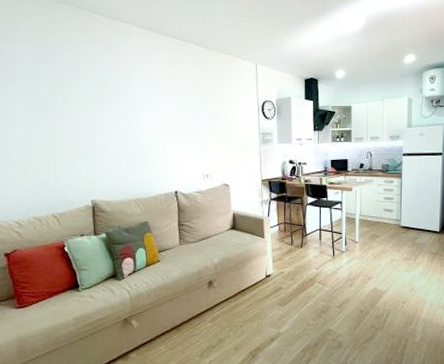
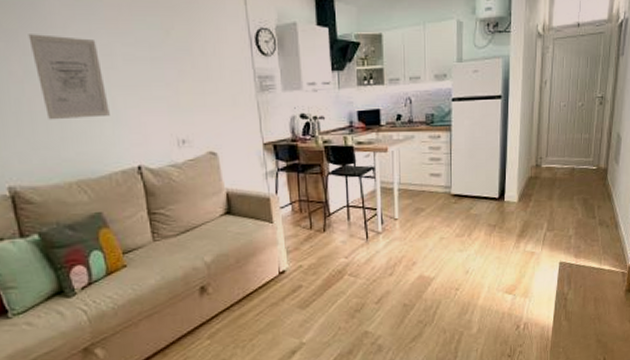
wall art: none [117,102,161,157] -> present [28,34,110,120]

